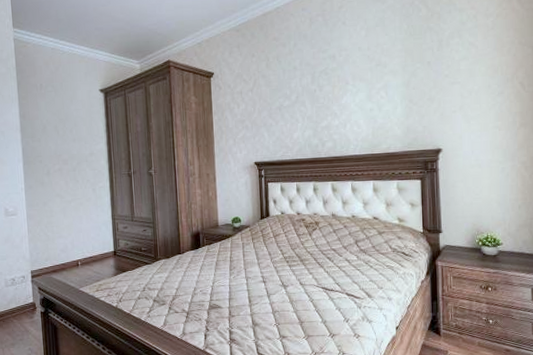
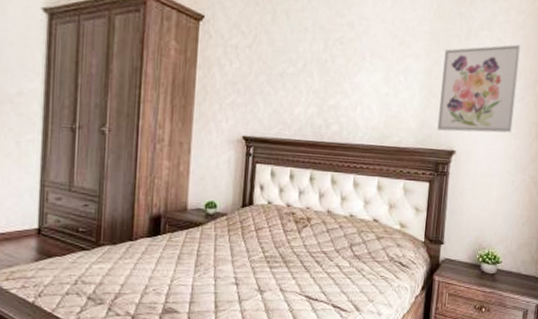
wall art: none [420,45,495,134] -> present [437,44,521,133]

